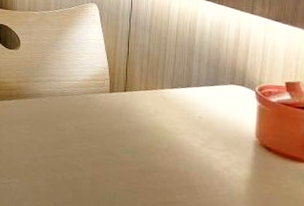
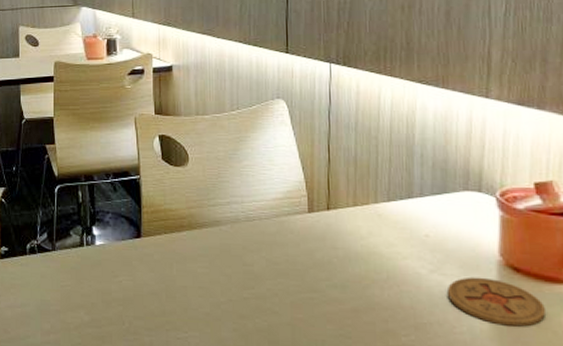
coaster: none [214,152,289,195] -> present [448,277,545,327]

